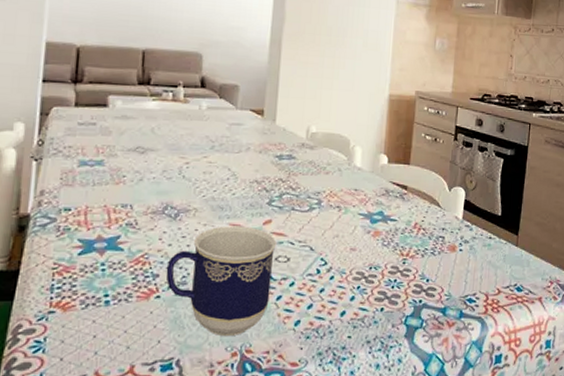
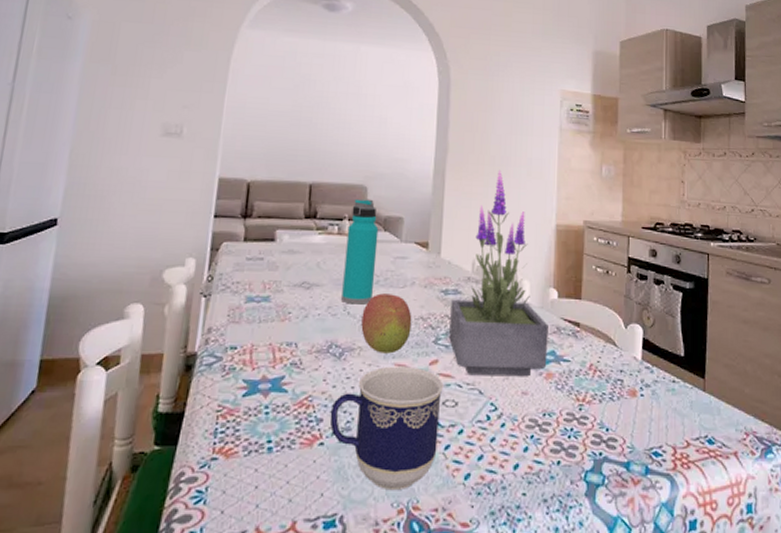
water bottle: none [176,66,214,169] -> present [341,198,379,305]
fruit: none [196,158,247,215] -> present [361,293,412,354]
potted plant: none [283,40,378,235] -> present [449,169,548,377]

